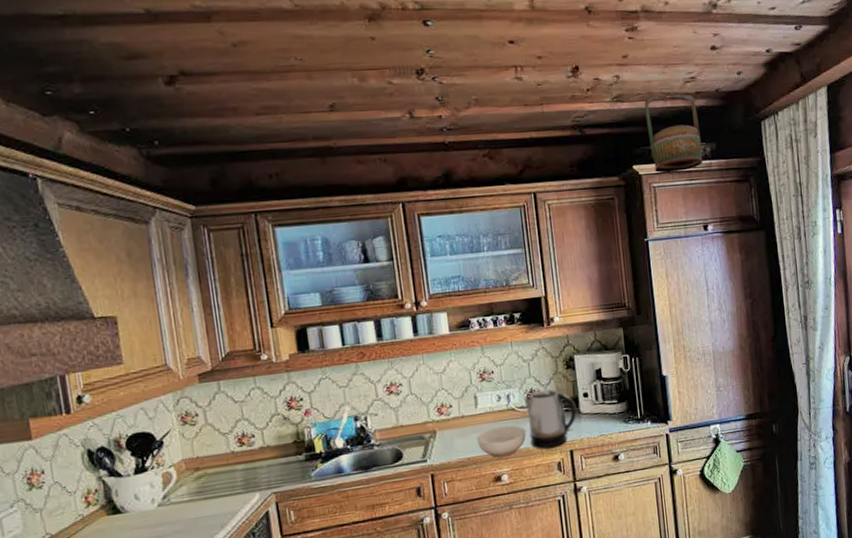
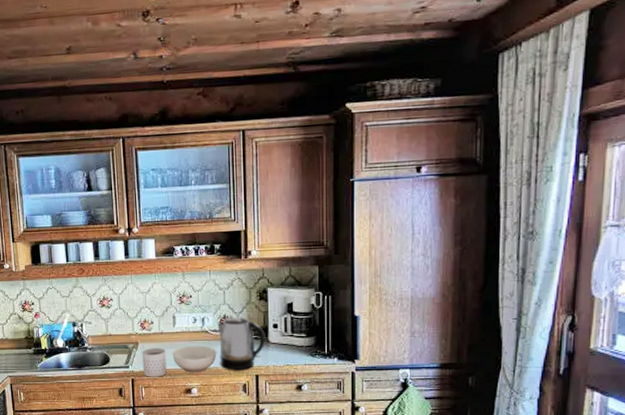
mug: none [441,433,472,470] -> present [142,348,167,377]
decorative basket: present [644,93,703,174] -> none [365,25,425,112]

